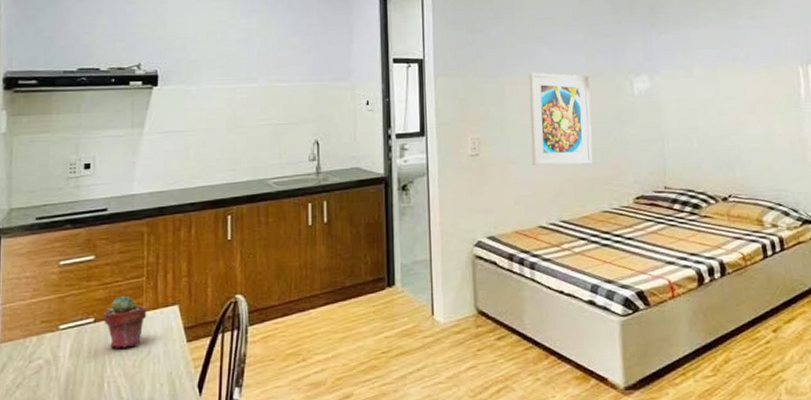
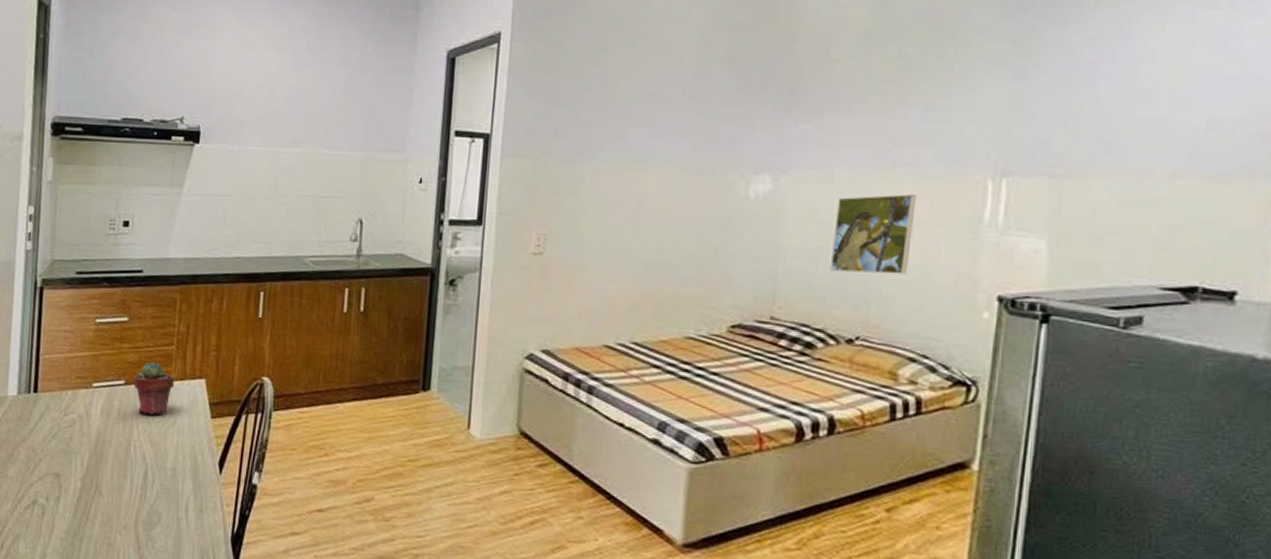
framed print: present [528,72,593,167] -> none [606,159,693,279]
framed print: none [699,81,757,146] -> present [830,193,917,275]

